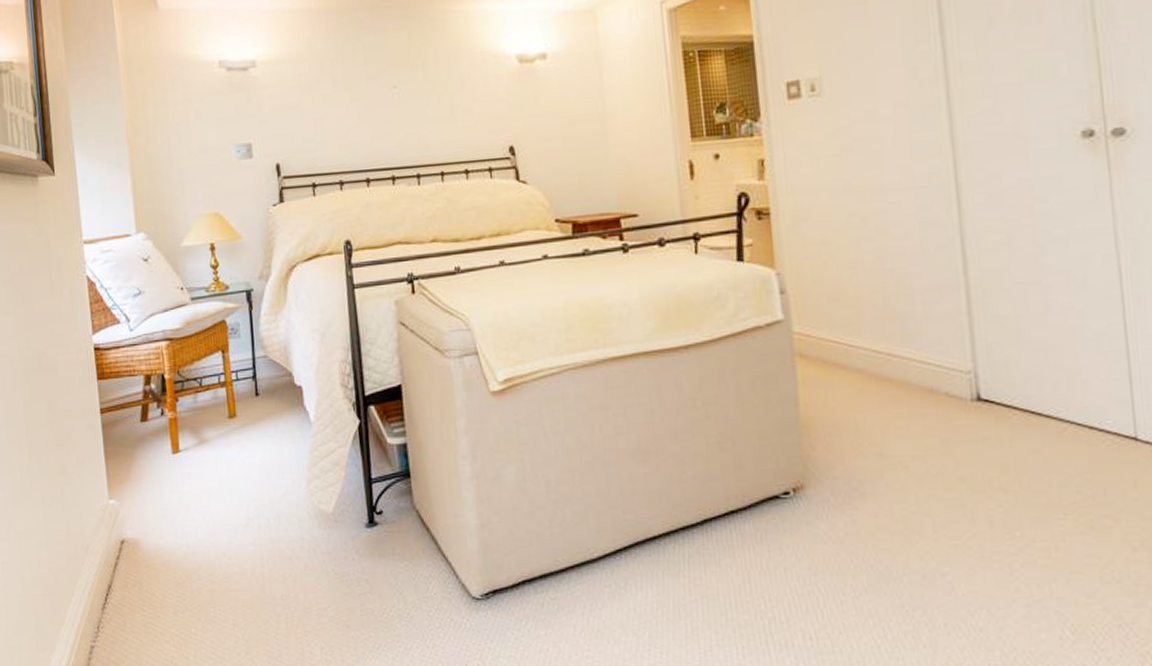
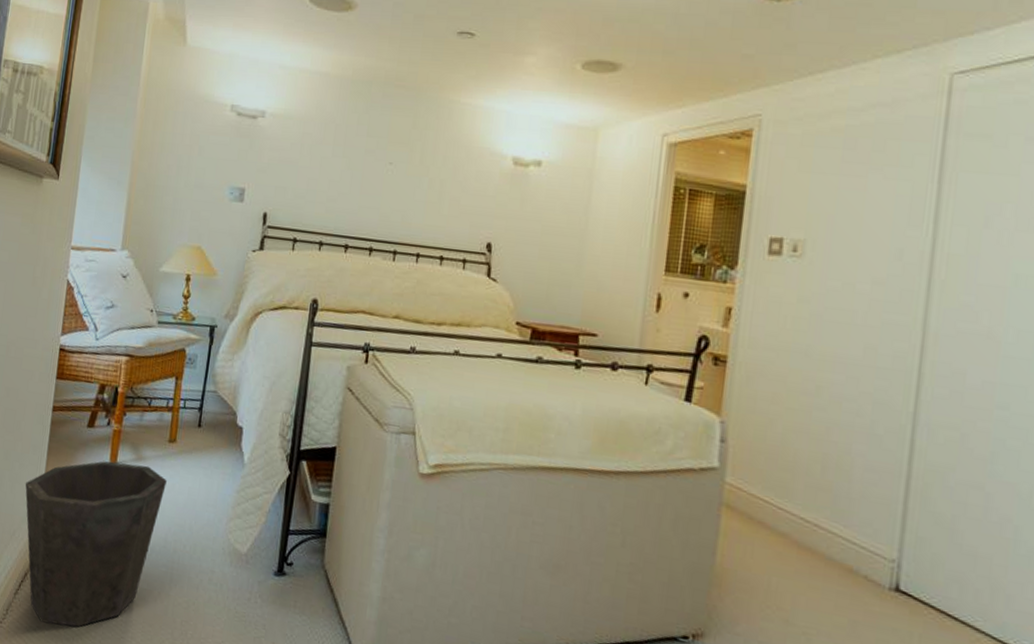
waste bin: none [88,447,237,631] -> present [25,461,168,627]

